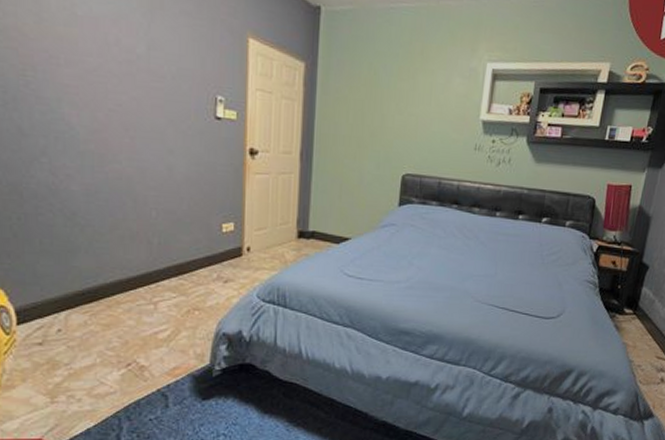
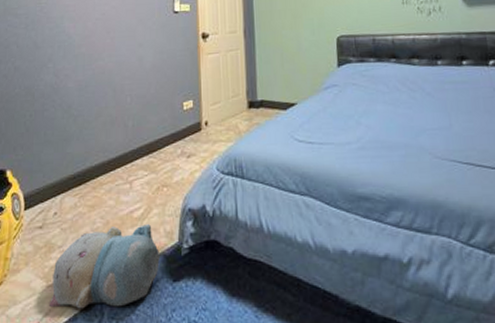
plush toy: none [56,346,189,424] -> present [49,224,161,309]

